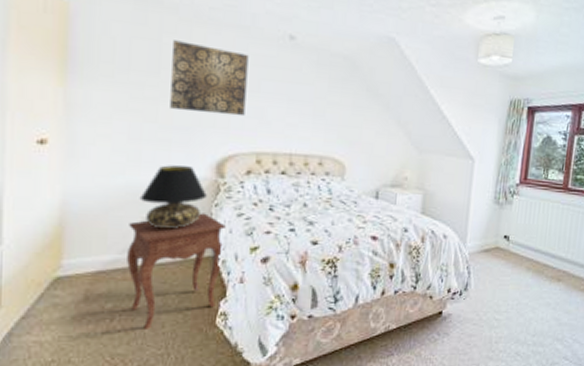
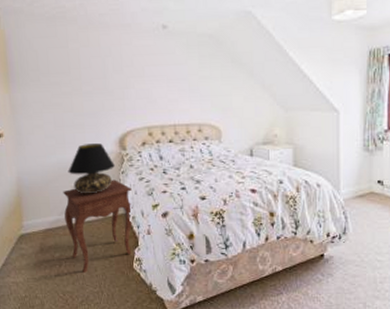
wall art: present [170,40,249,117] -> none [77,45,135,100]

